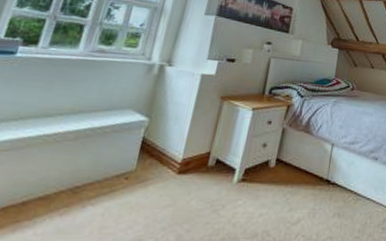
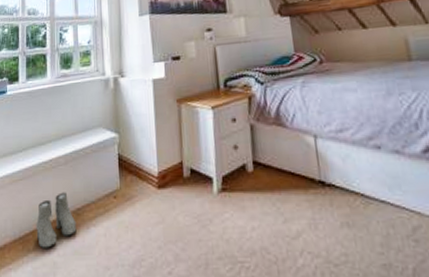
boots: none [9,168,70,226] -> present [36,192,77,248]

